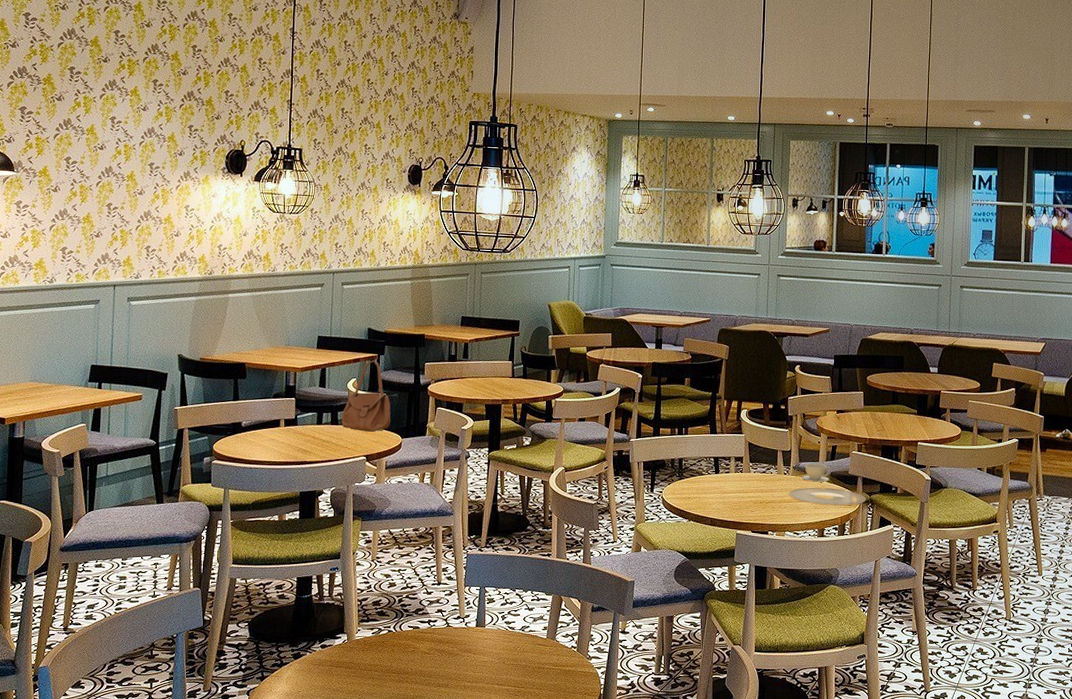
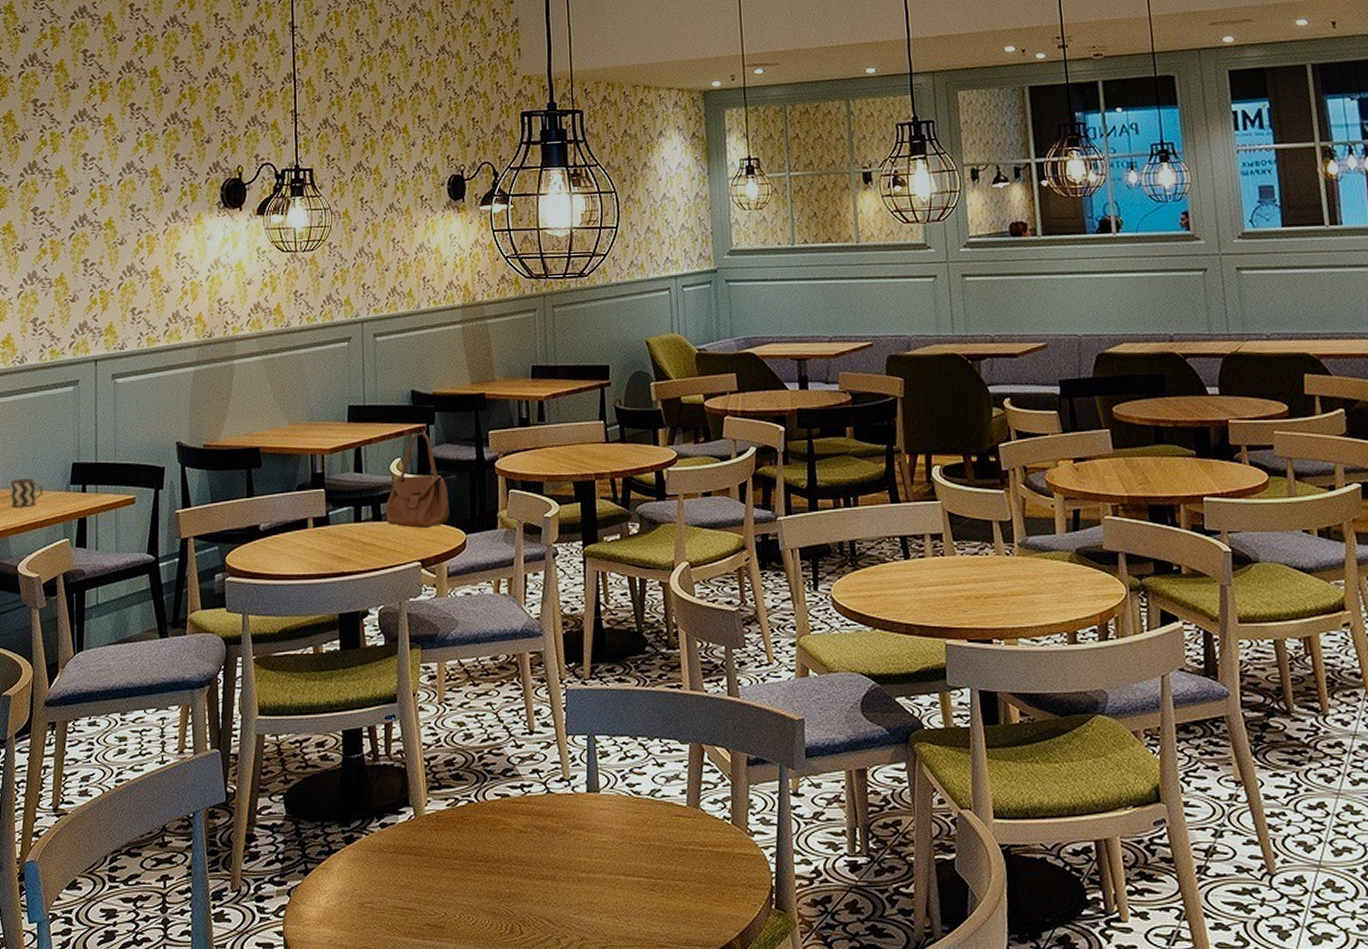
cup: none [37,374,65,397] -> present [10,478,43,507]
plate: present [789,487,866,506] -> none [1016,571,1135,597]
teacup: present [802,463,831,482] -> none [1033,536,1076,564]

